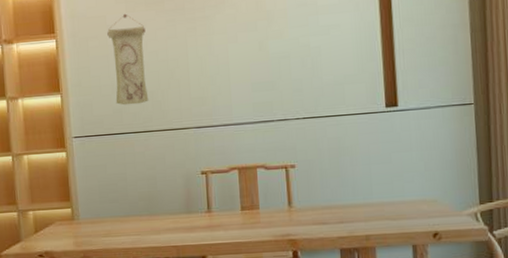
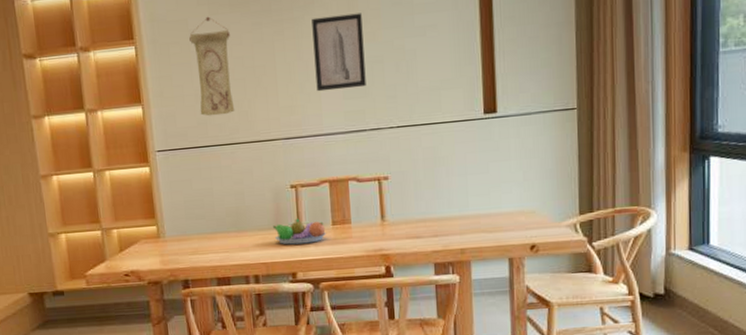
fruit bowl: none [184,203,236,229] -> present [273,218,327,245]
wall art: none [222,12,274,84] -> present [311,13,366,92]

